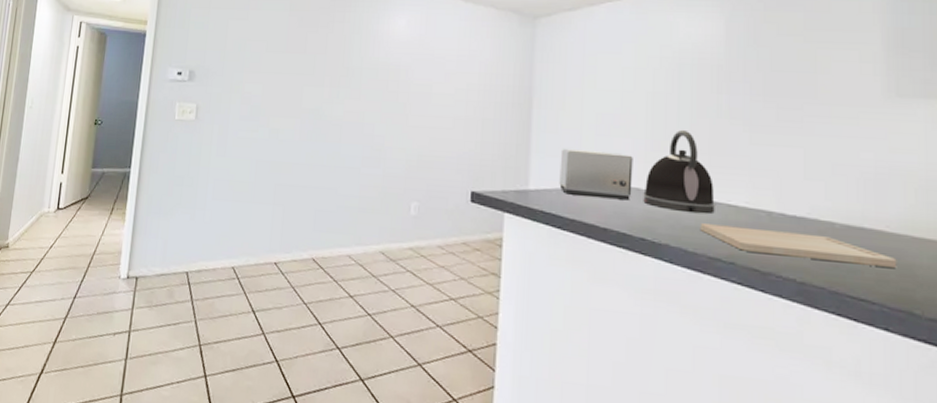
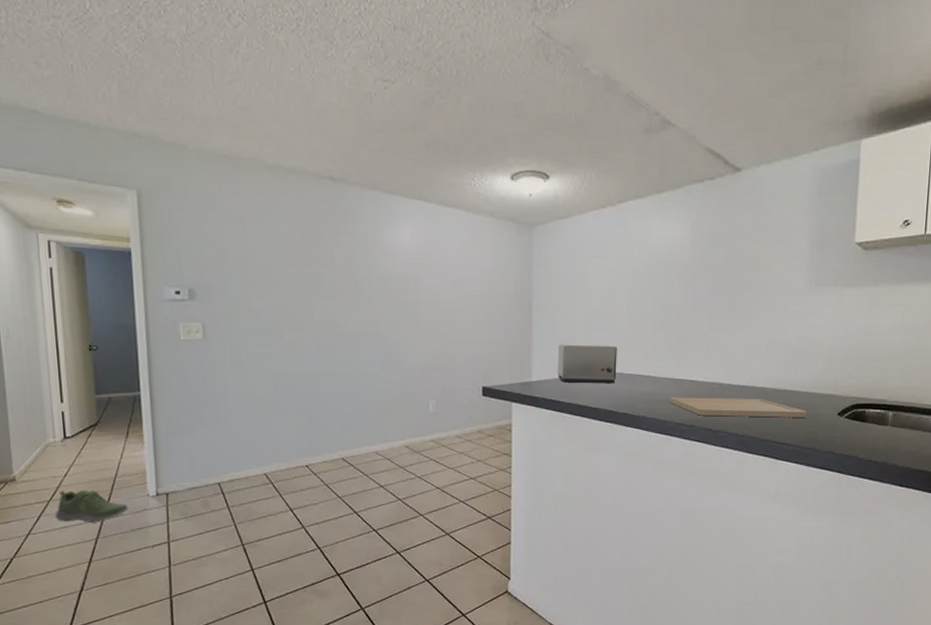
shoe: none [34,262,100,301] -> present [55,490,129,523]
kettle: present [643,129,717,215] -> none [625,321,682,390]

